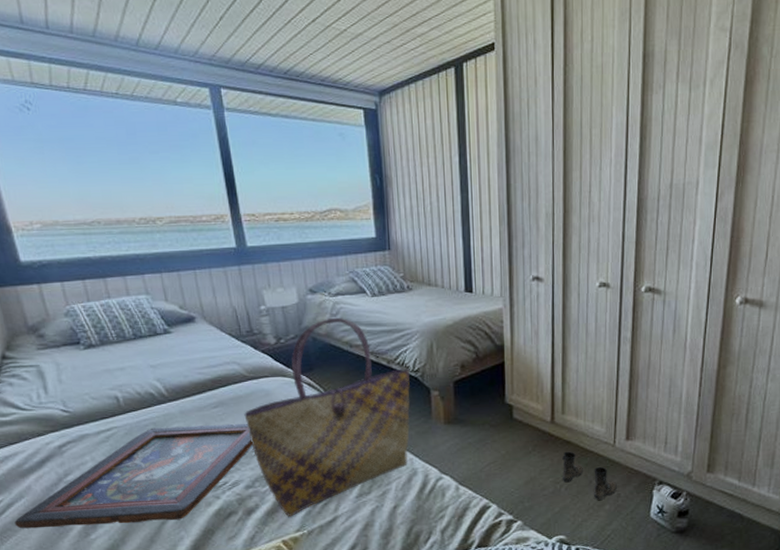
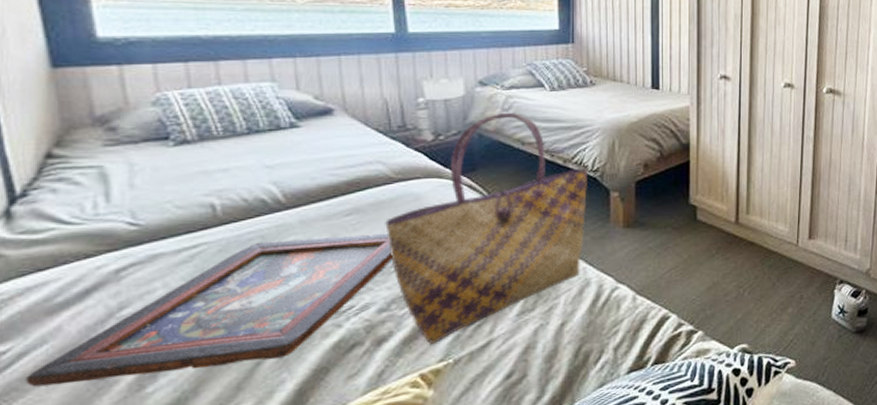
boots: present [562,451,617,500] -> none [746,253,800,303]

